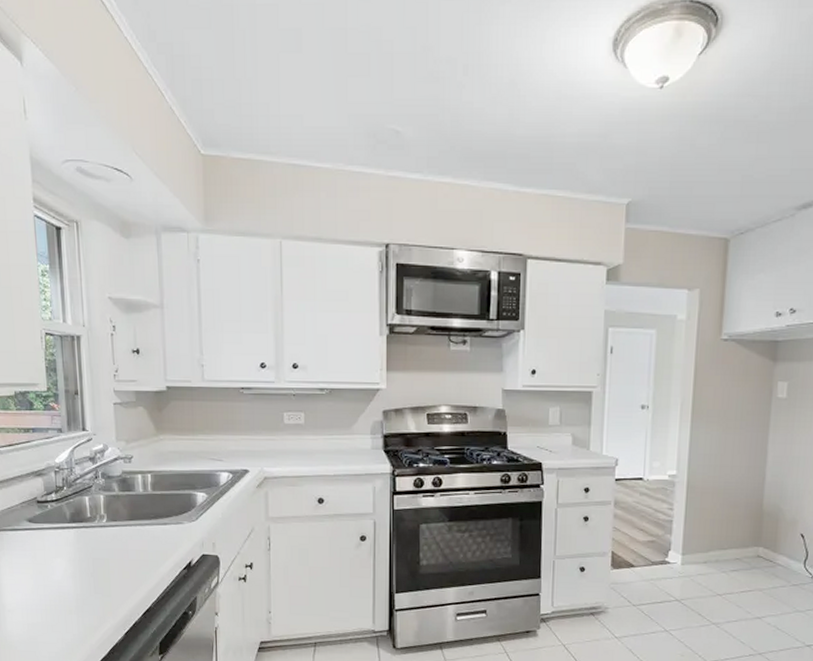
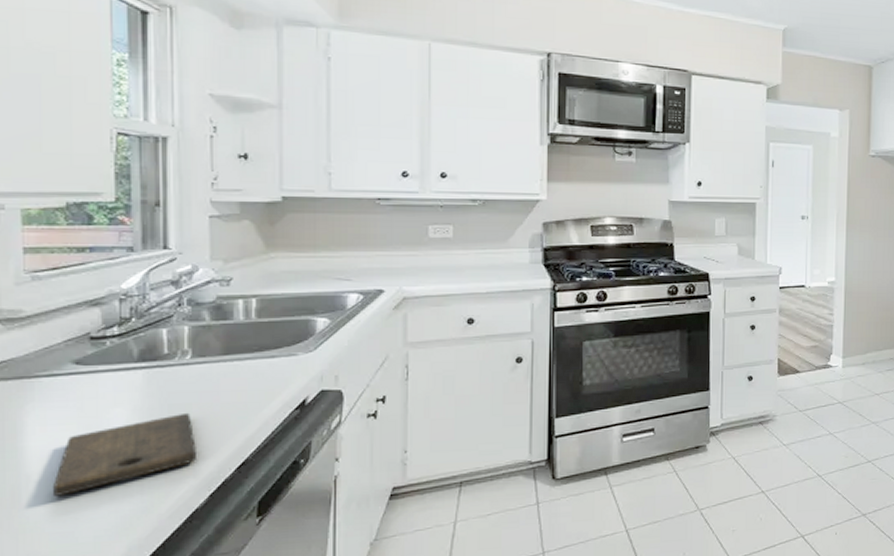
cutting board: none [20,565,115,623] -> present [53,412,198,496]

